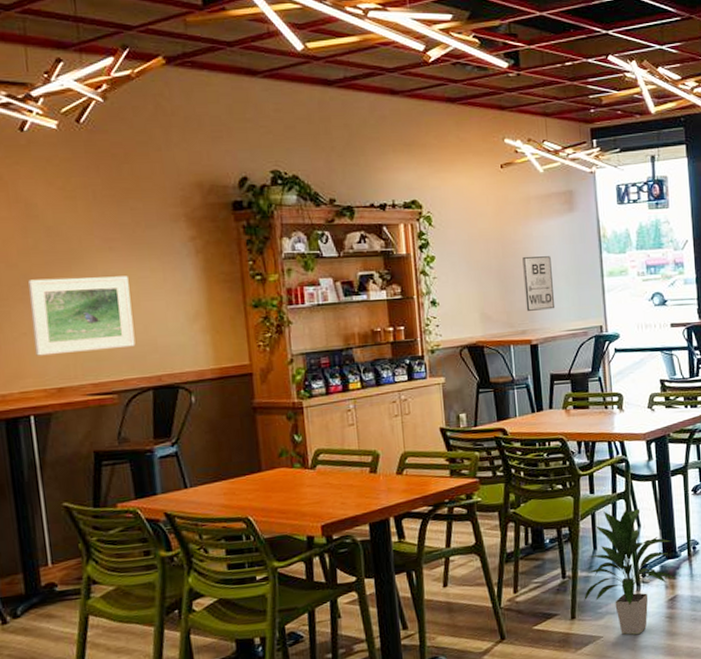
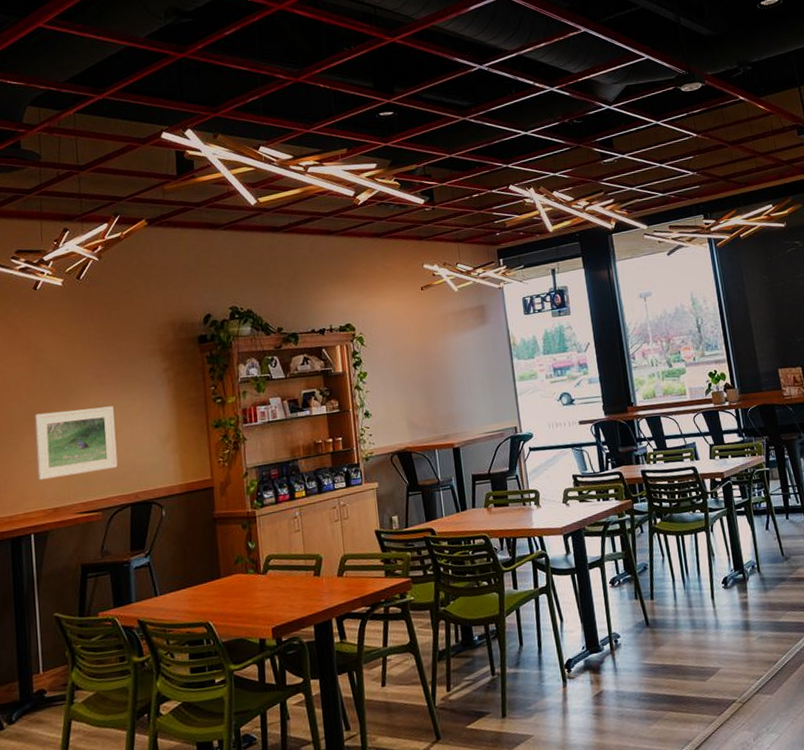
wall art: present [522,256,556,311] -> none [443,365,474,417]
indoor plant: present [584,508,677,635] -> none [513,603,601,734]

